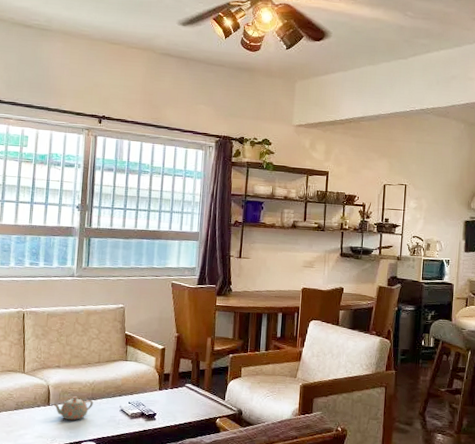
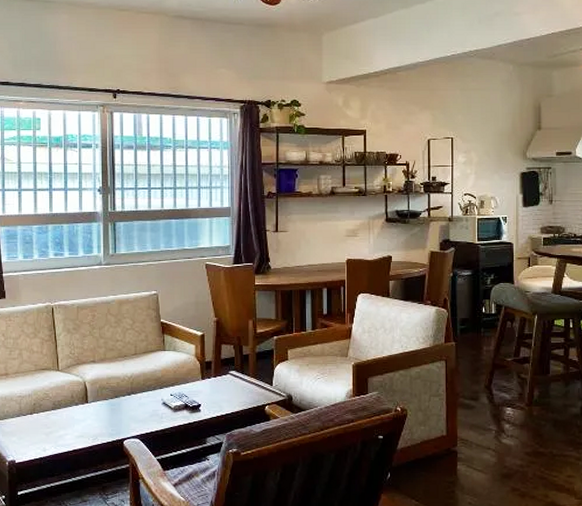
teapot: present [52,396,94,421] -> none [90,391,134,418]

